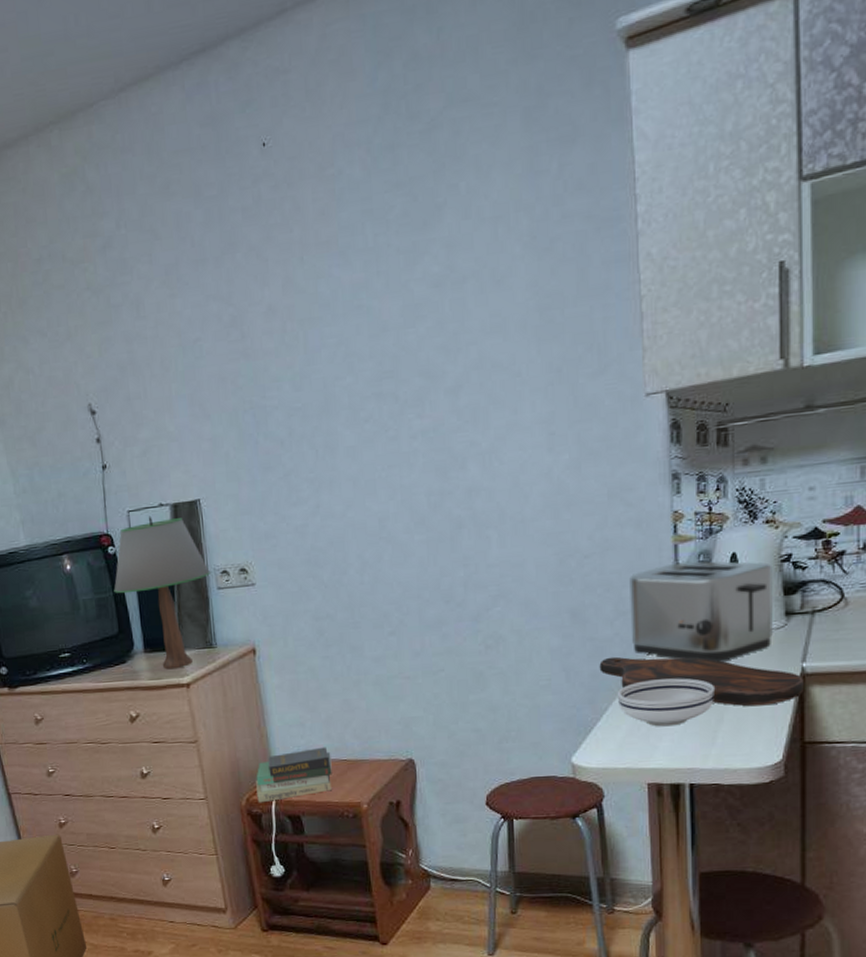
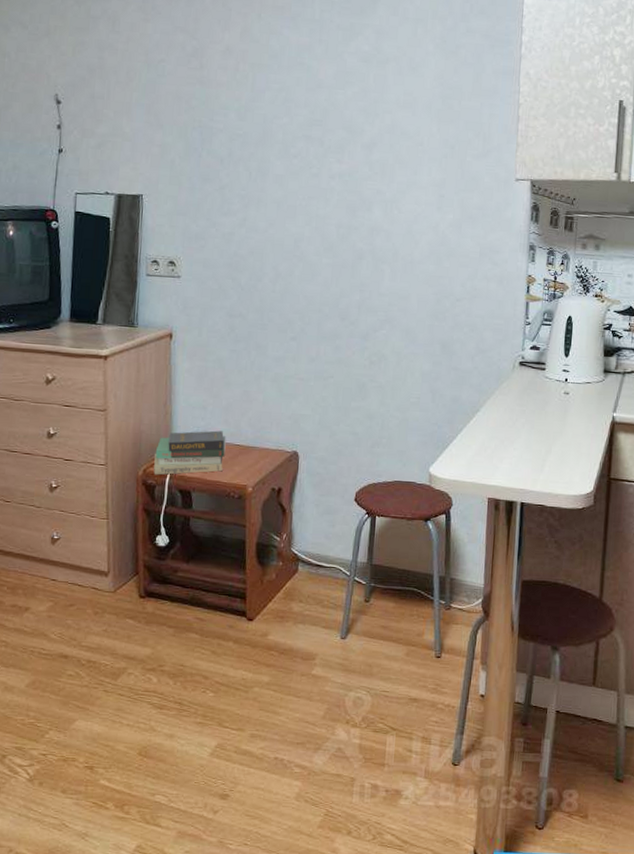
table lamp: present [114,515,211,670] -> none [50,200,143,341]
cutting board: present [599,656,805,707] -> none [459,386,614,444]
bowl: present [617,678,716,727] -> none [471,410,548,452]
toaster: present [629,561,773,661] -> none [486,316,597,402]

